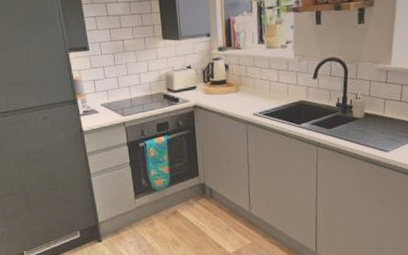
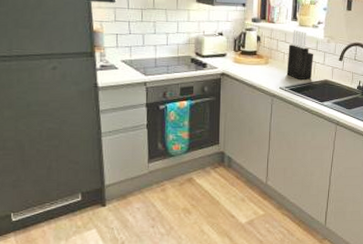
knife block: none [257,52,286,104] -> present [286,29,314,80]

